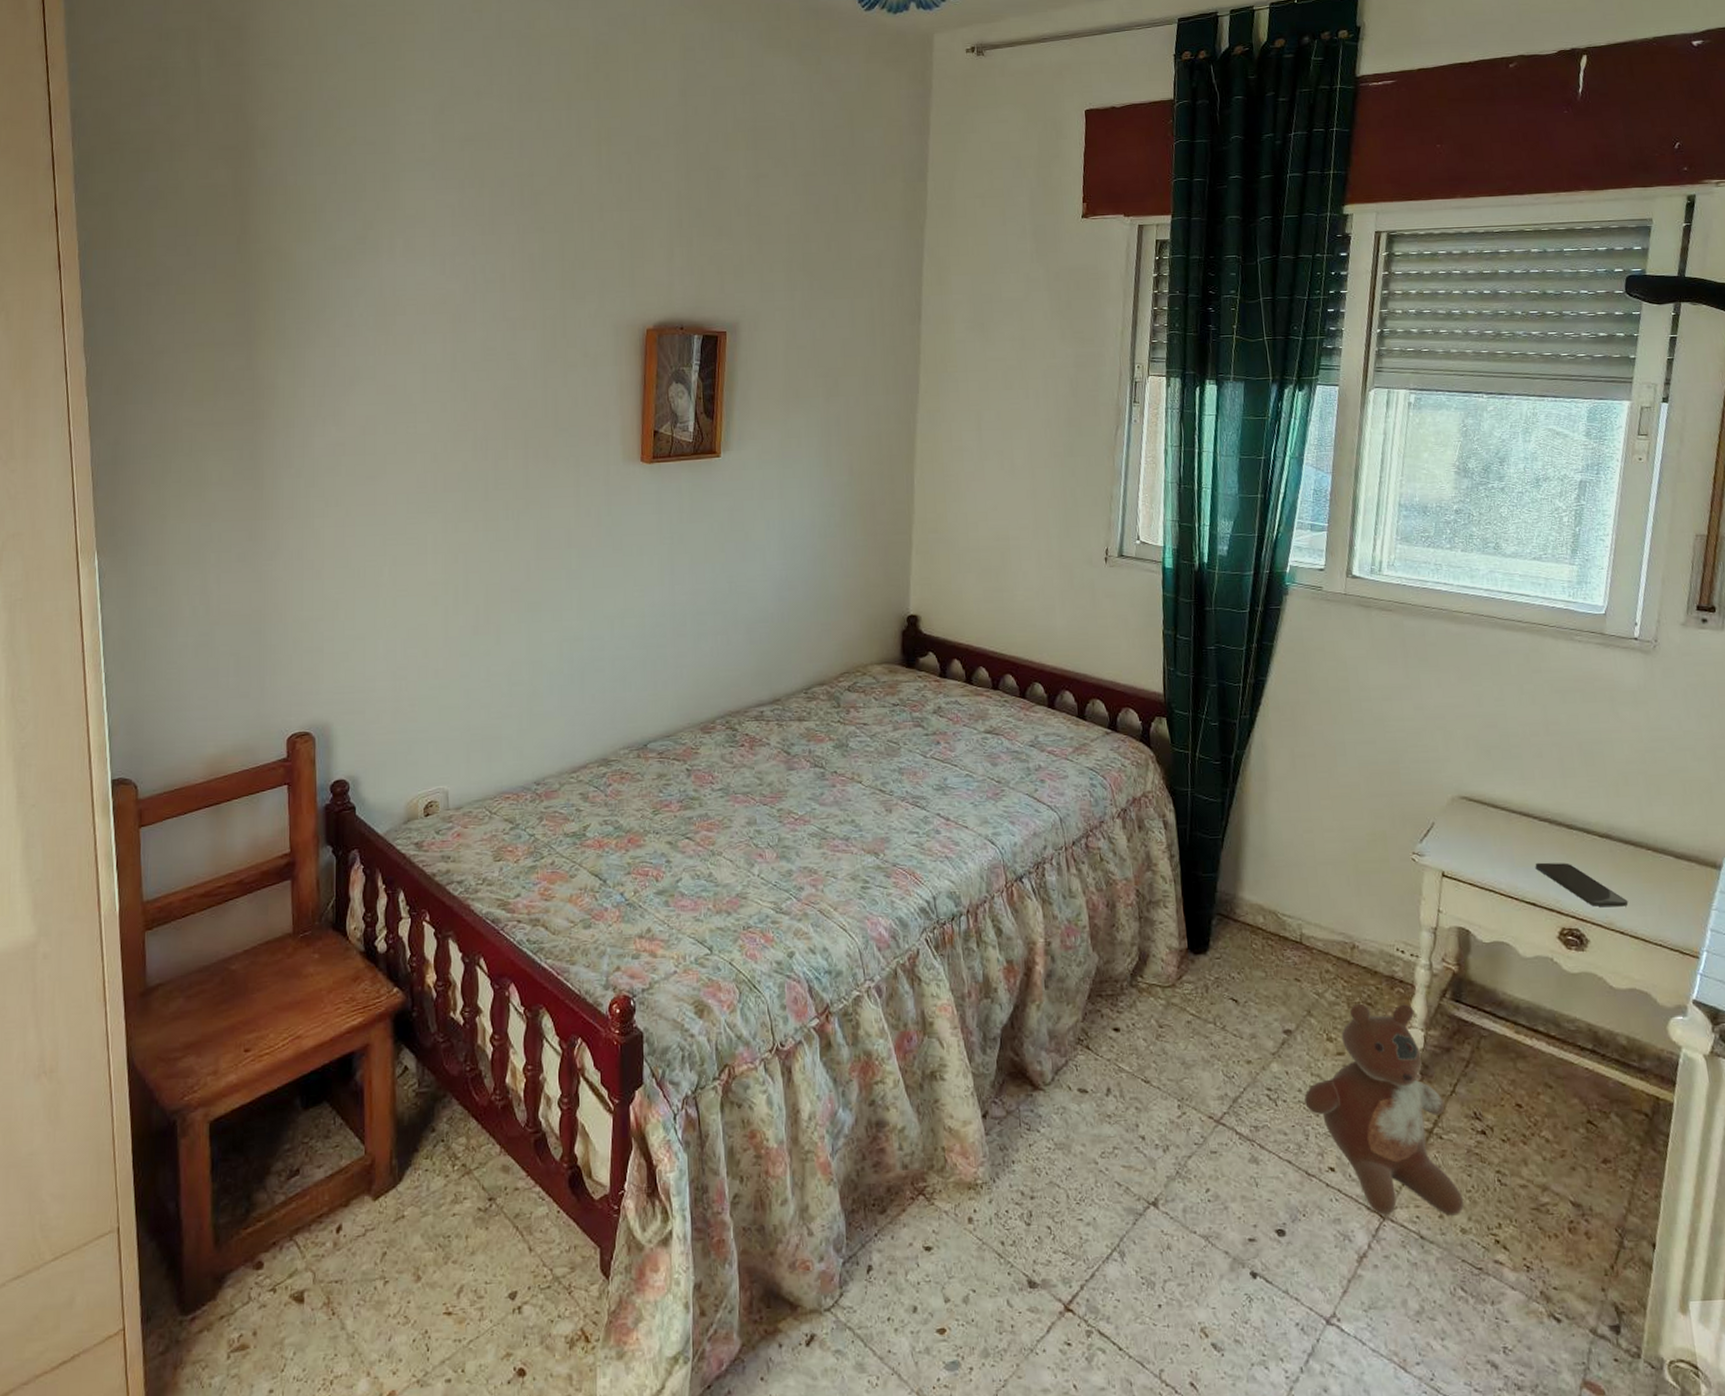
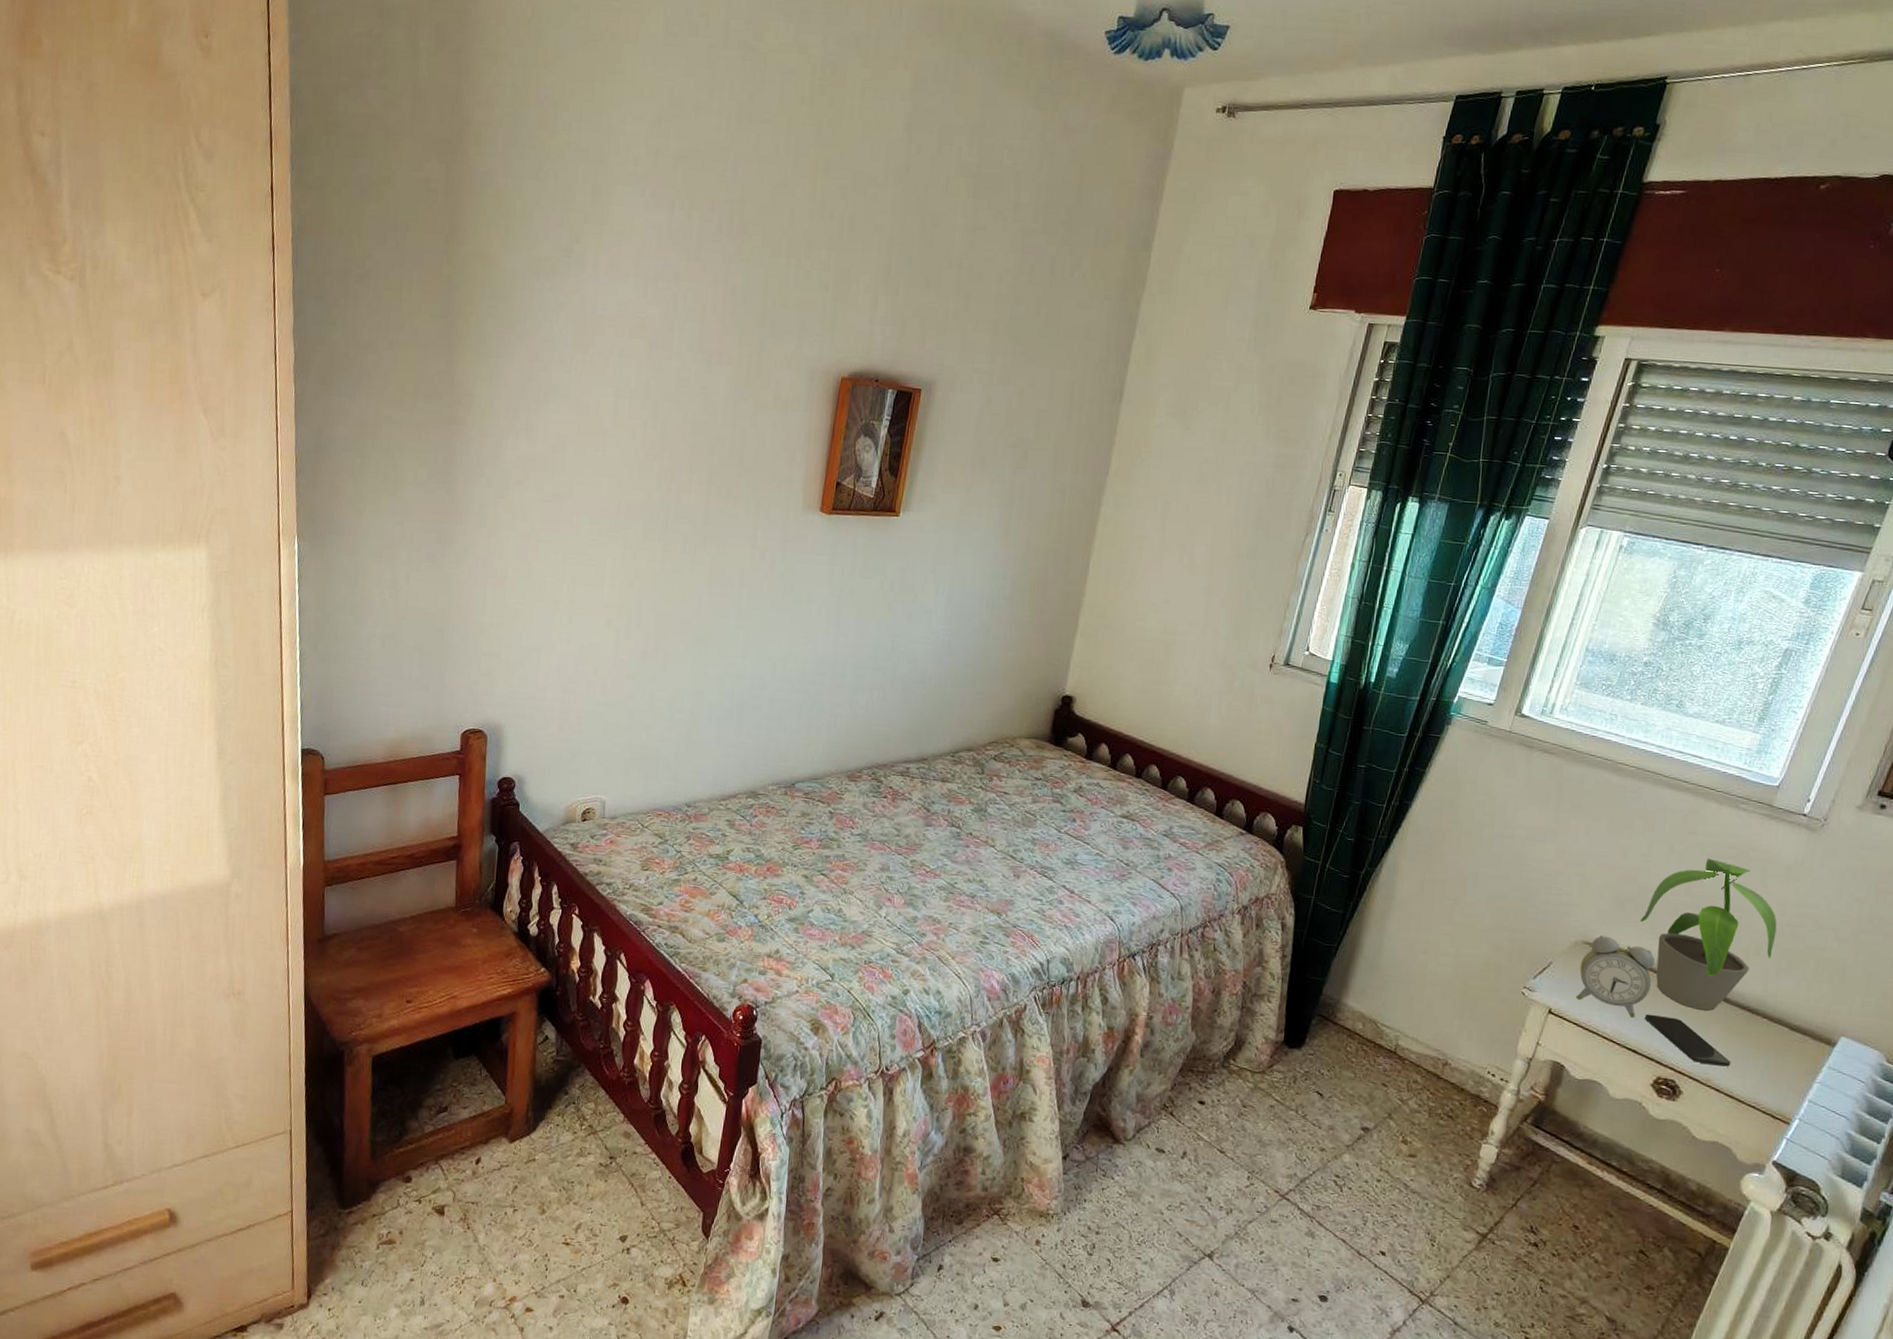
stuffed bear: present [1304,1003,1465,1216] -> none [1369,1114,1504,1311]
alarm clock: none [1461,788,1534,869] -> present [1577,935,1655,1018]
potted plant: none [1508,694,1640,851] -> present [1640,858,1777,1011]

